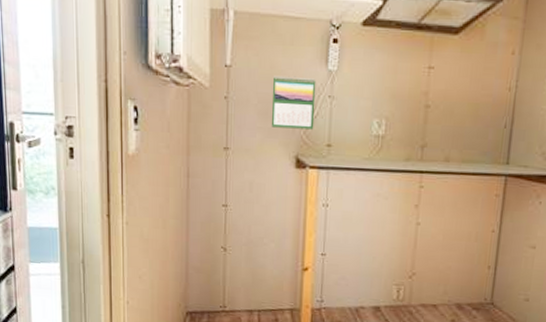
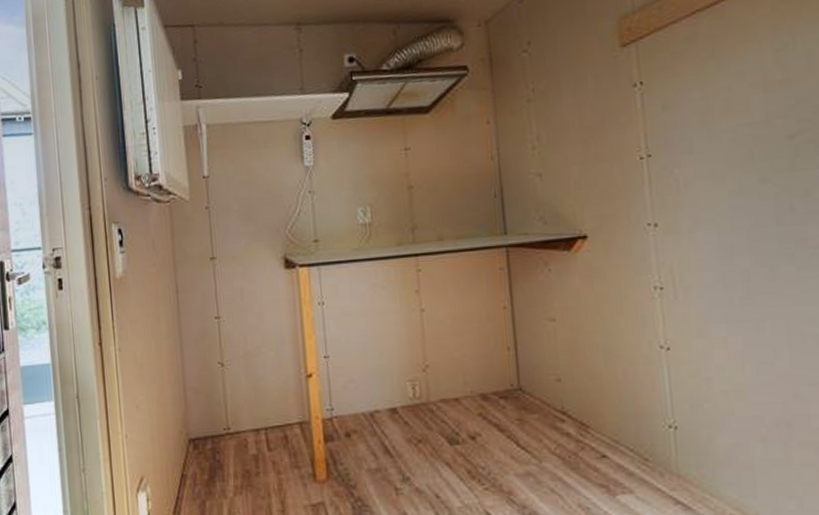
calendar: present [271,75,316,130] -> none [251,177,299,231]

